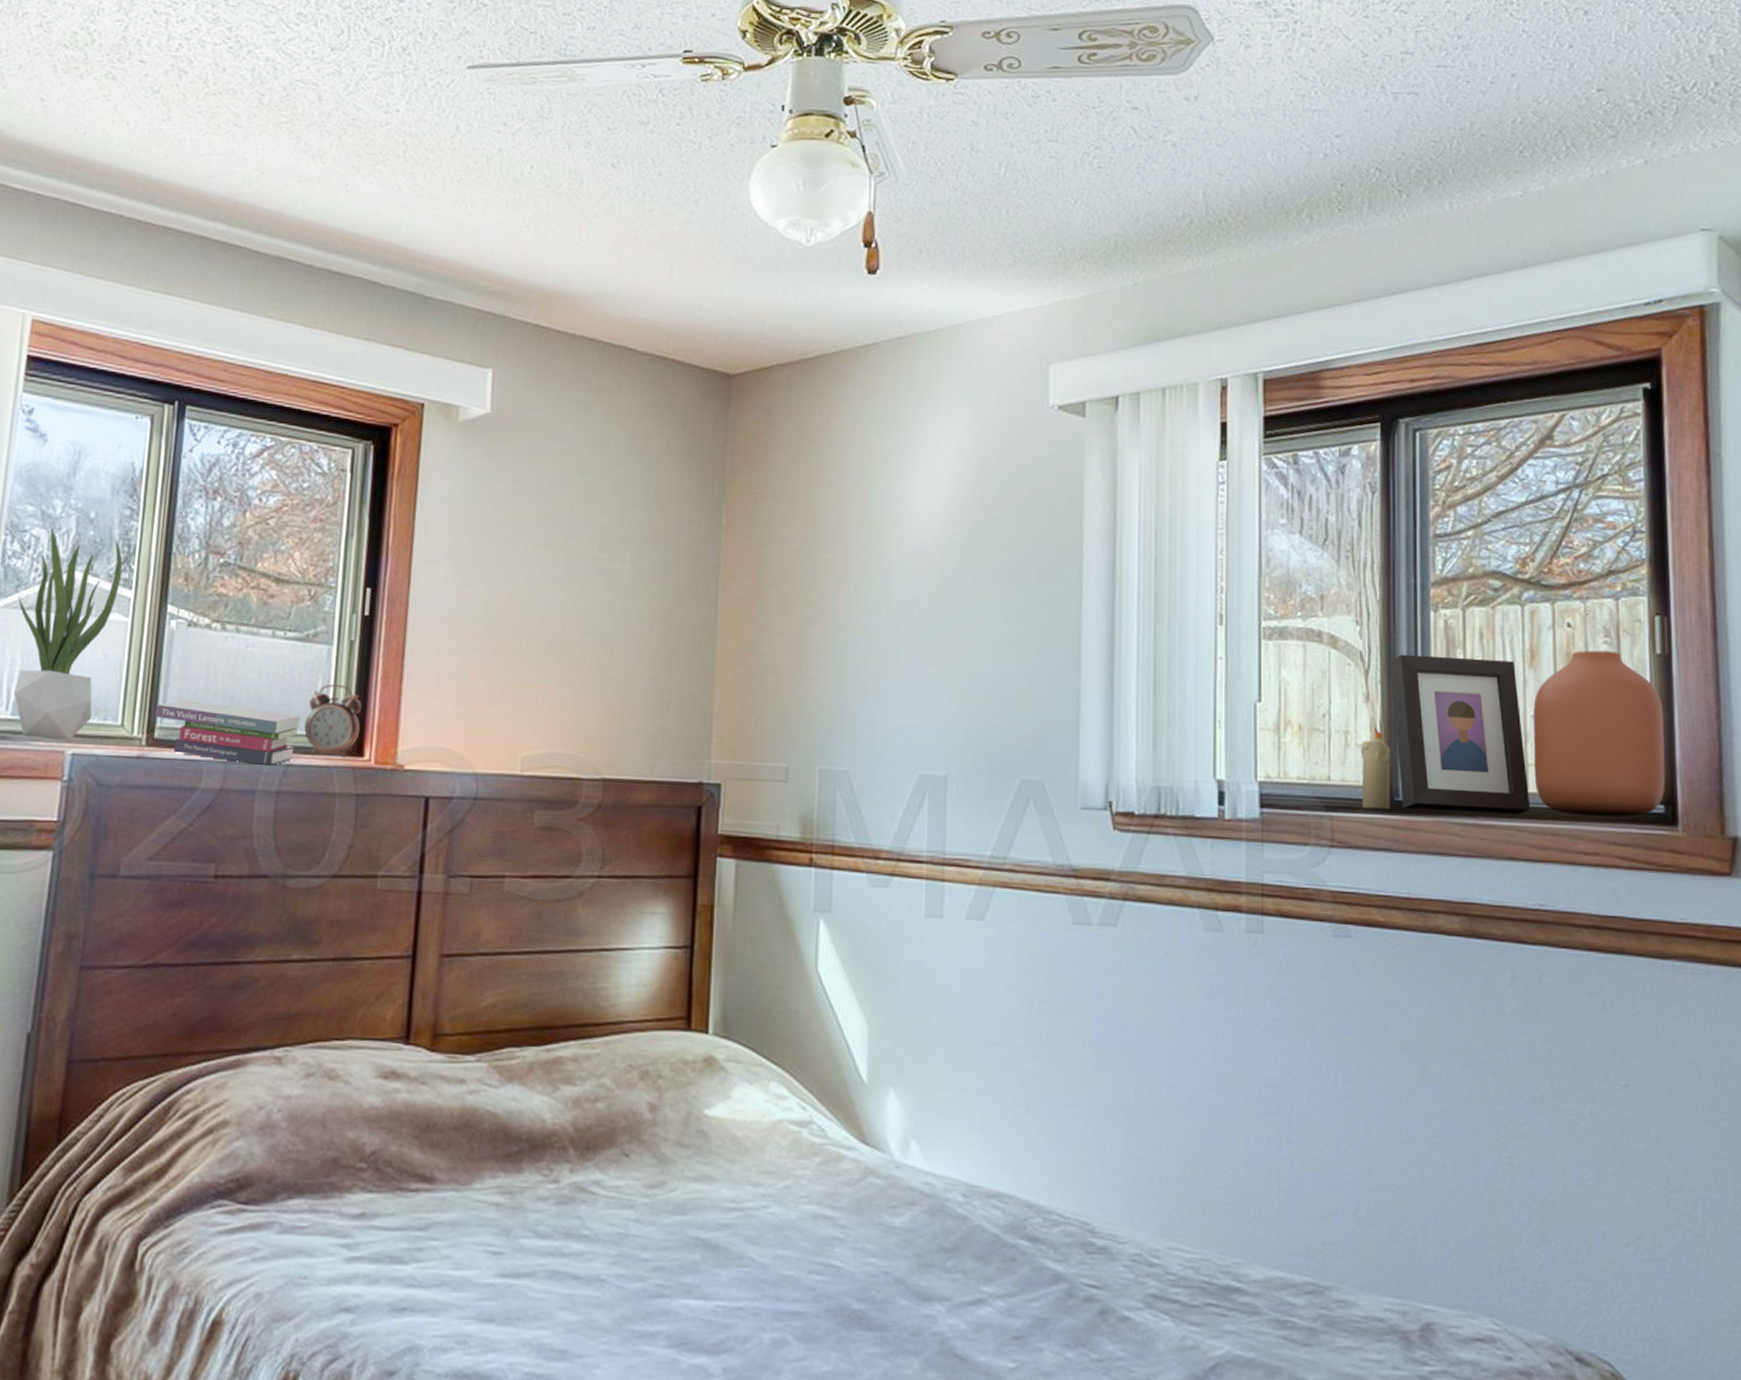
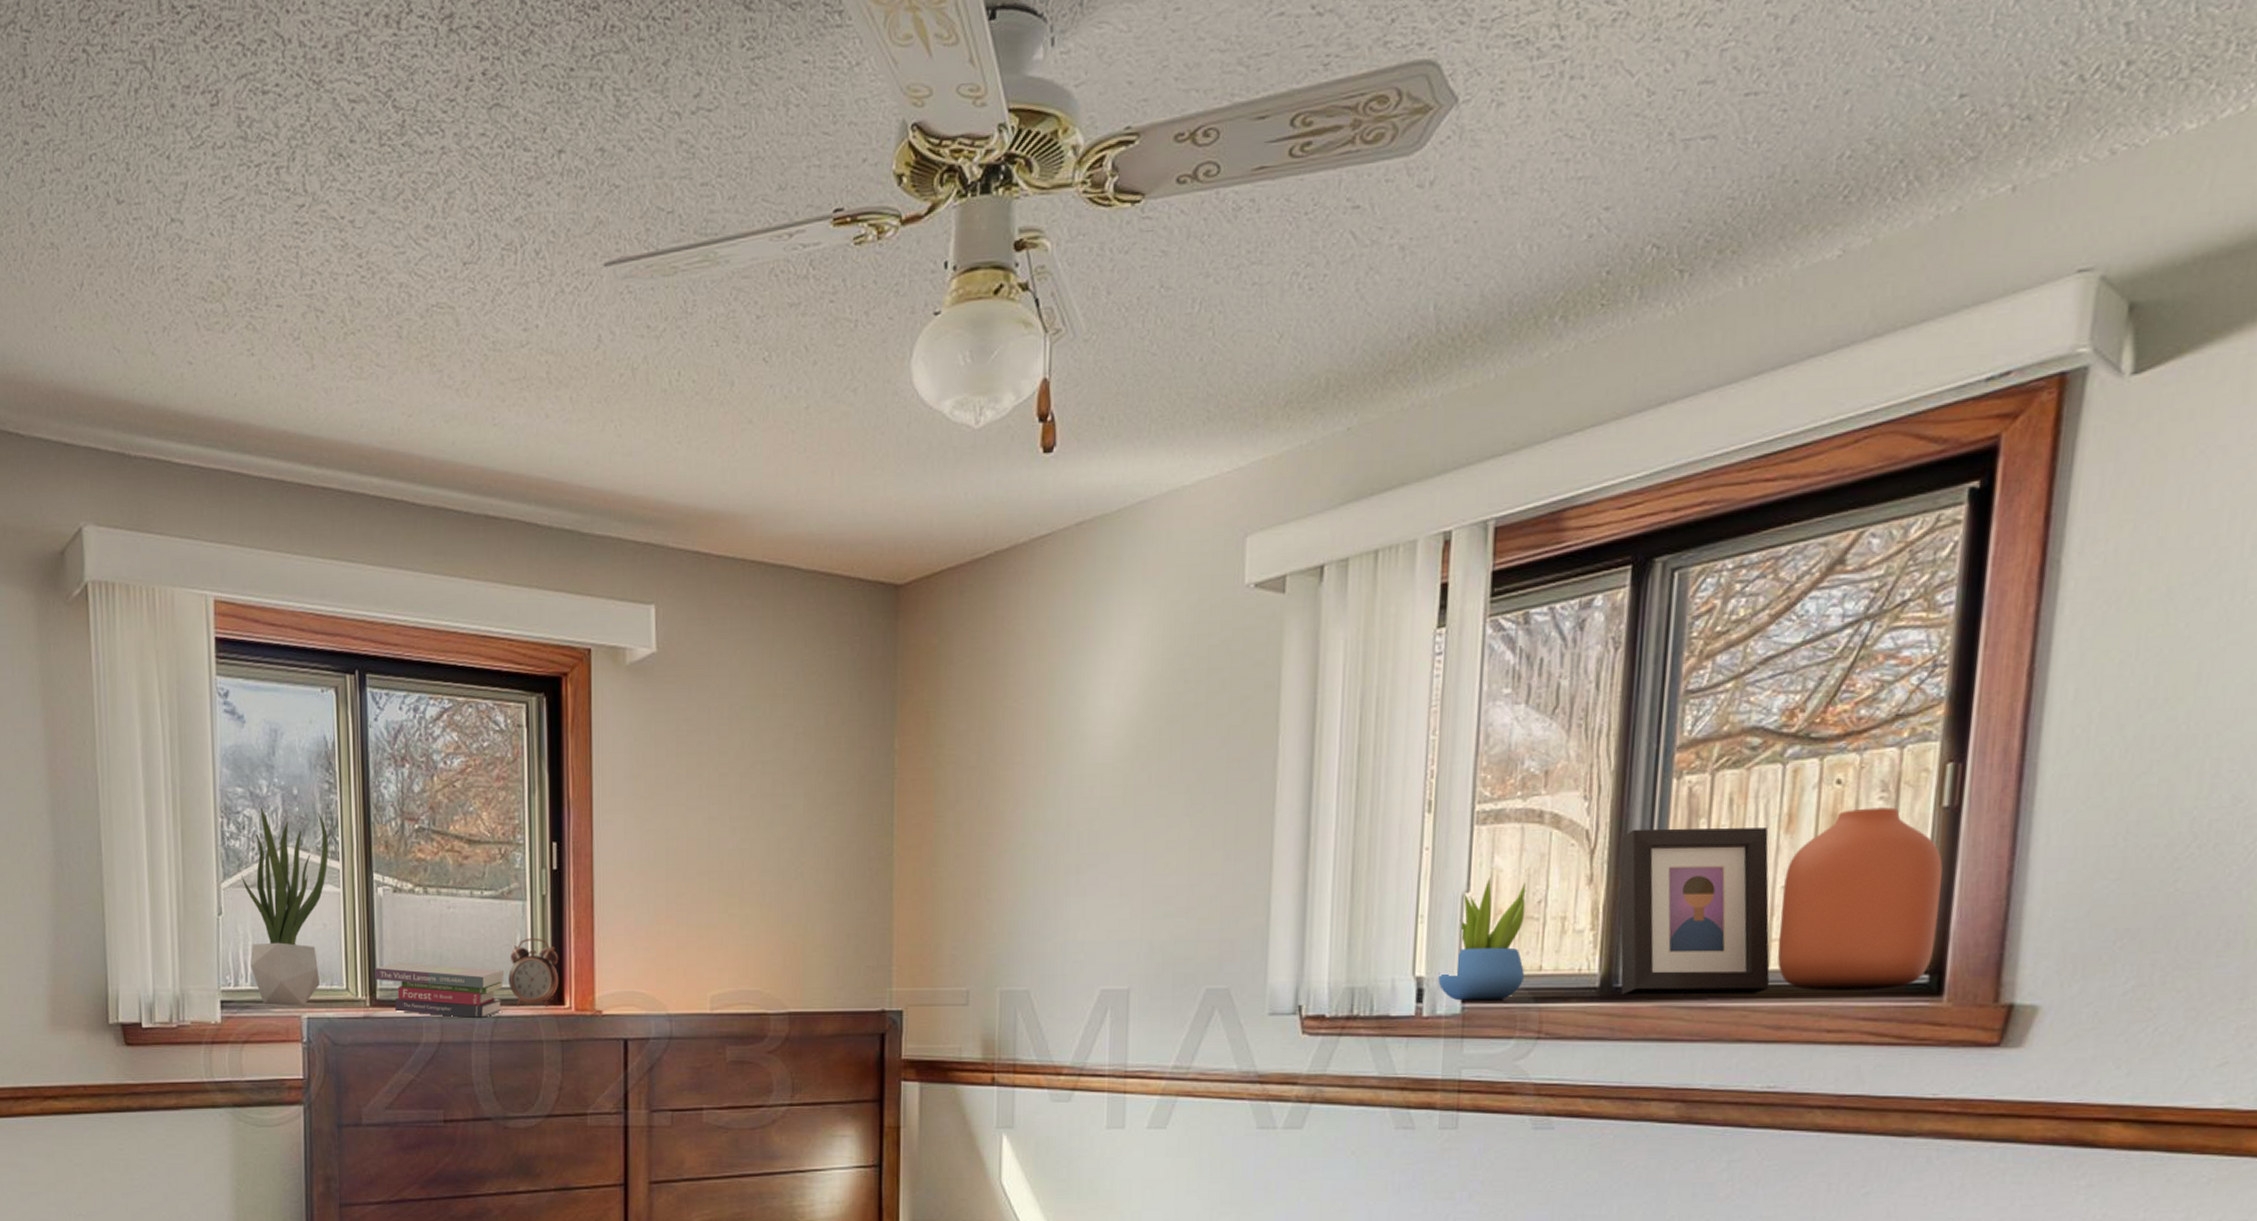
succulent plant: none [1237,689,1314,808] -> present [1438,878,1526,1001]
candle: present [1360,727,1391,810] -> none [1576,910,1613,997]

